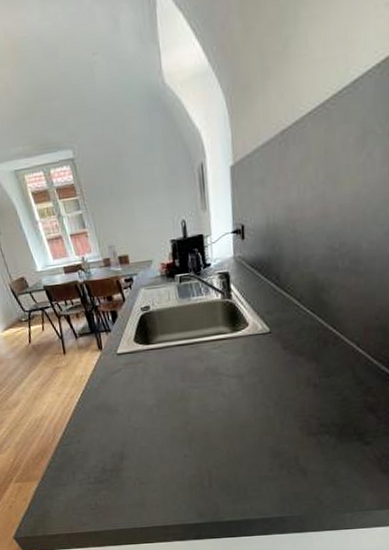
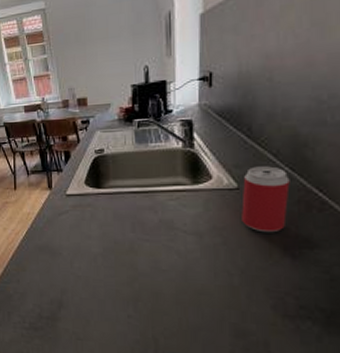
beverage can: none [274,310,311,368] -> present [241,166,290,233]

